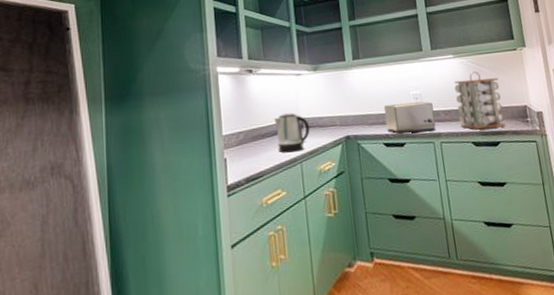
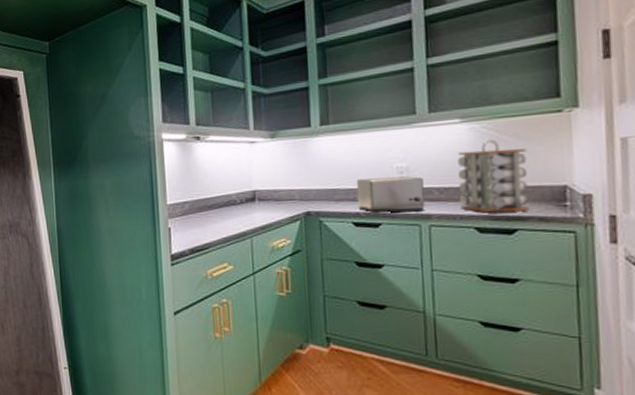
kettle: present [274,113,310,153] -> none [222,184,264,226]

